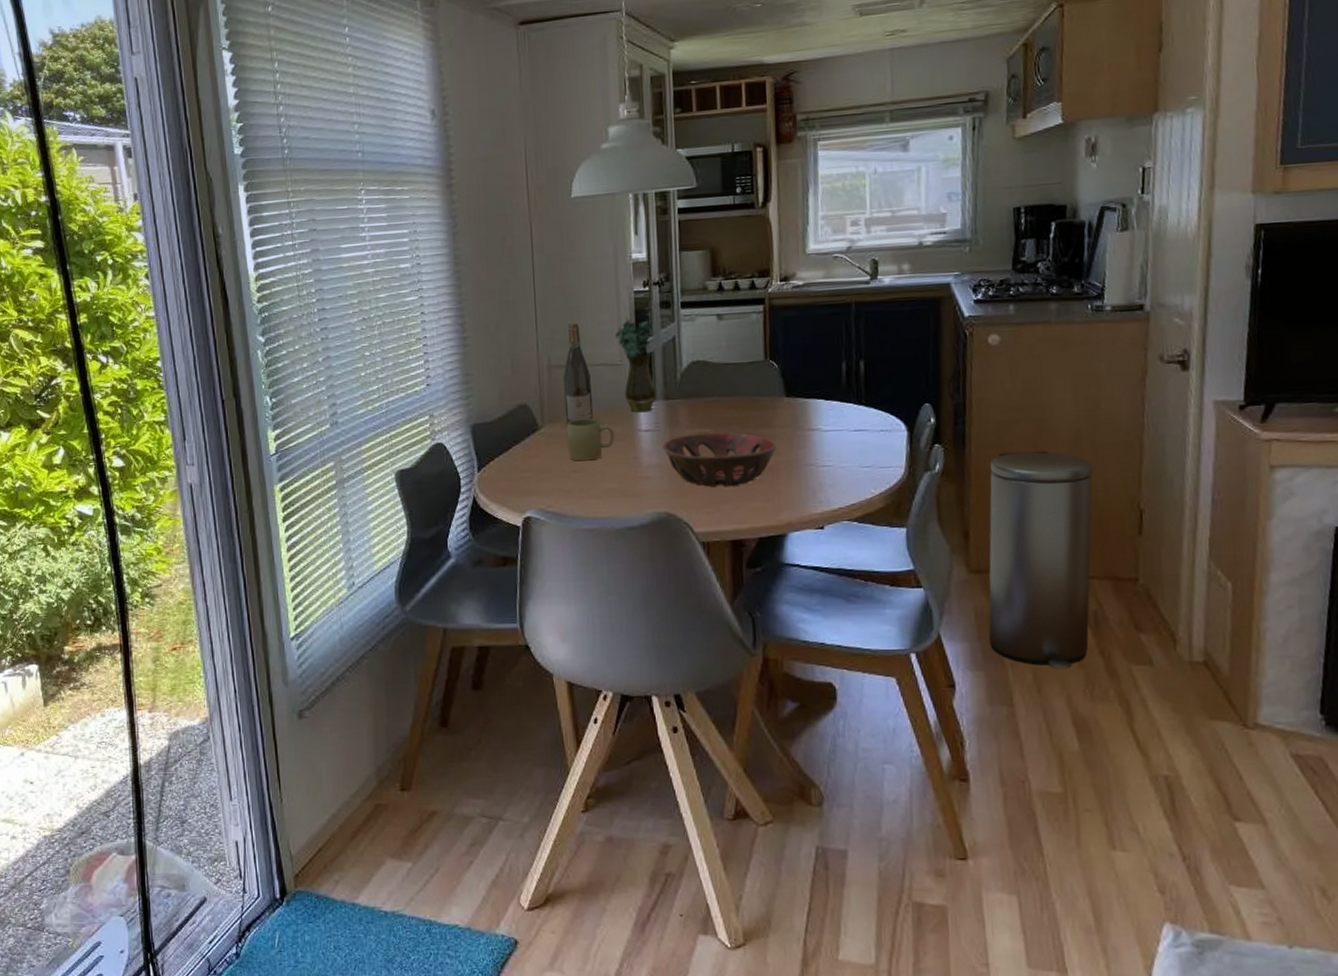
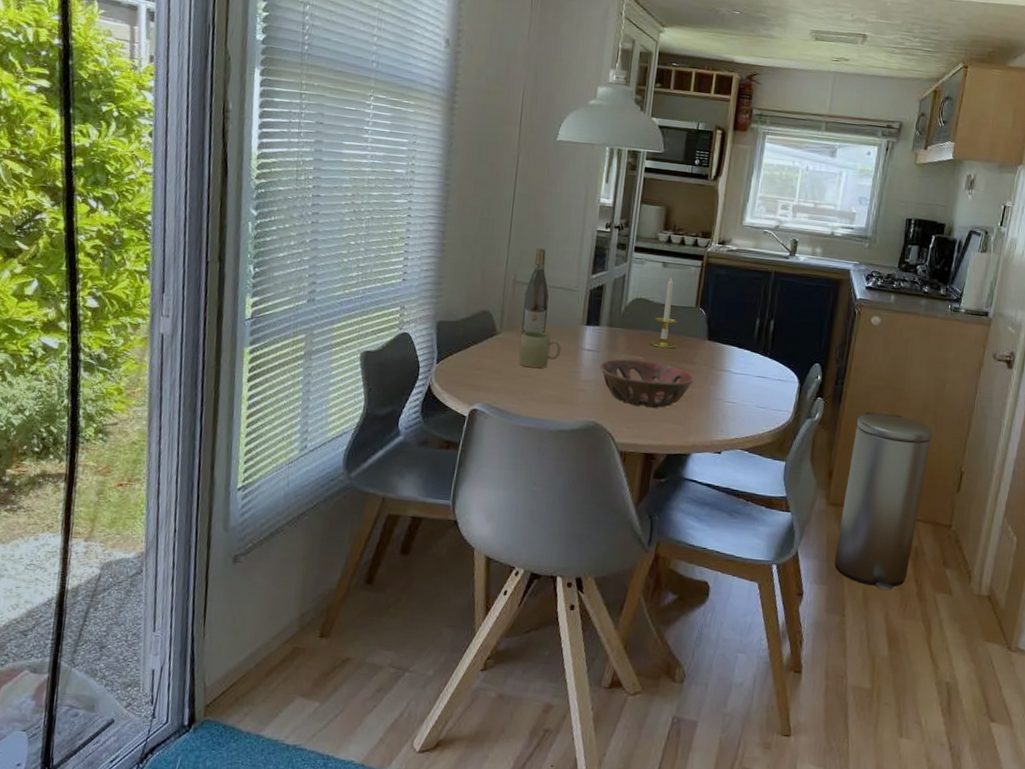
vase: present [615,316,657,413] -> none [575,250,608,335]
candle: none [717,330,749,415] -> present [650,277,678,349]

